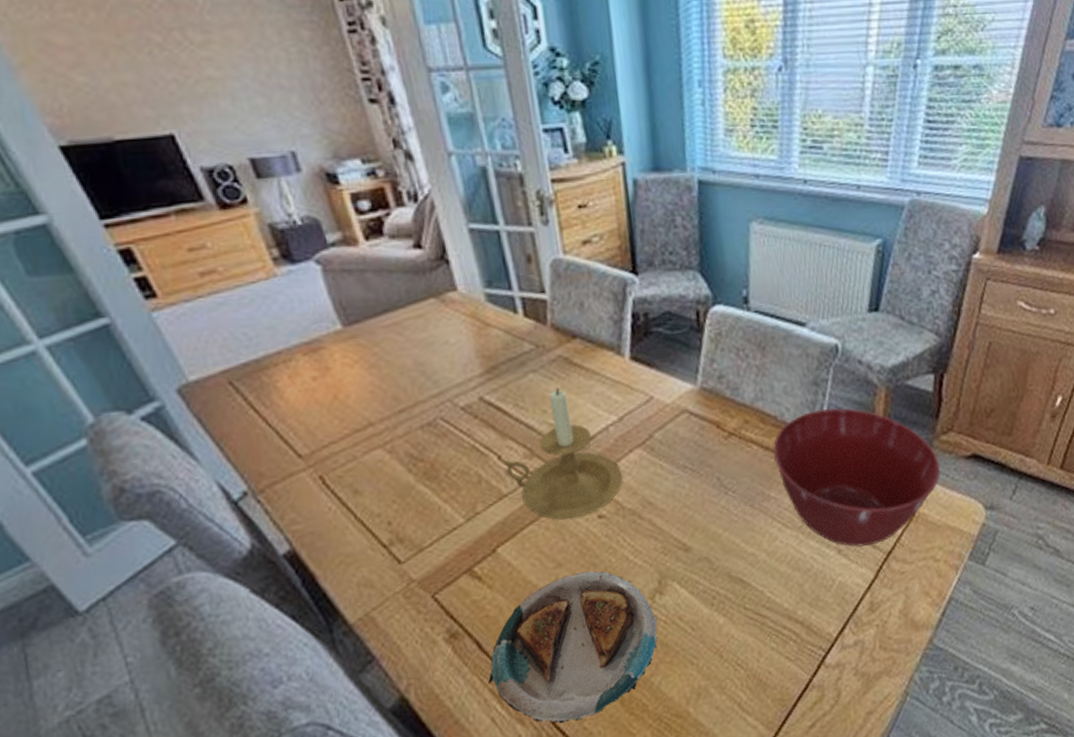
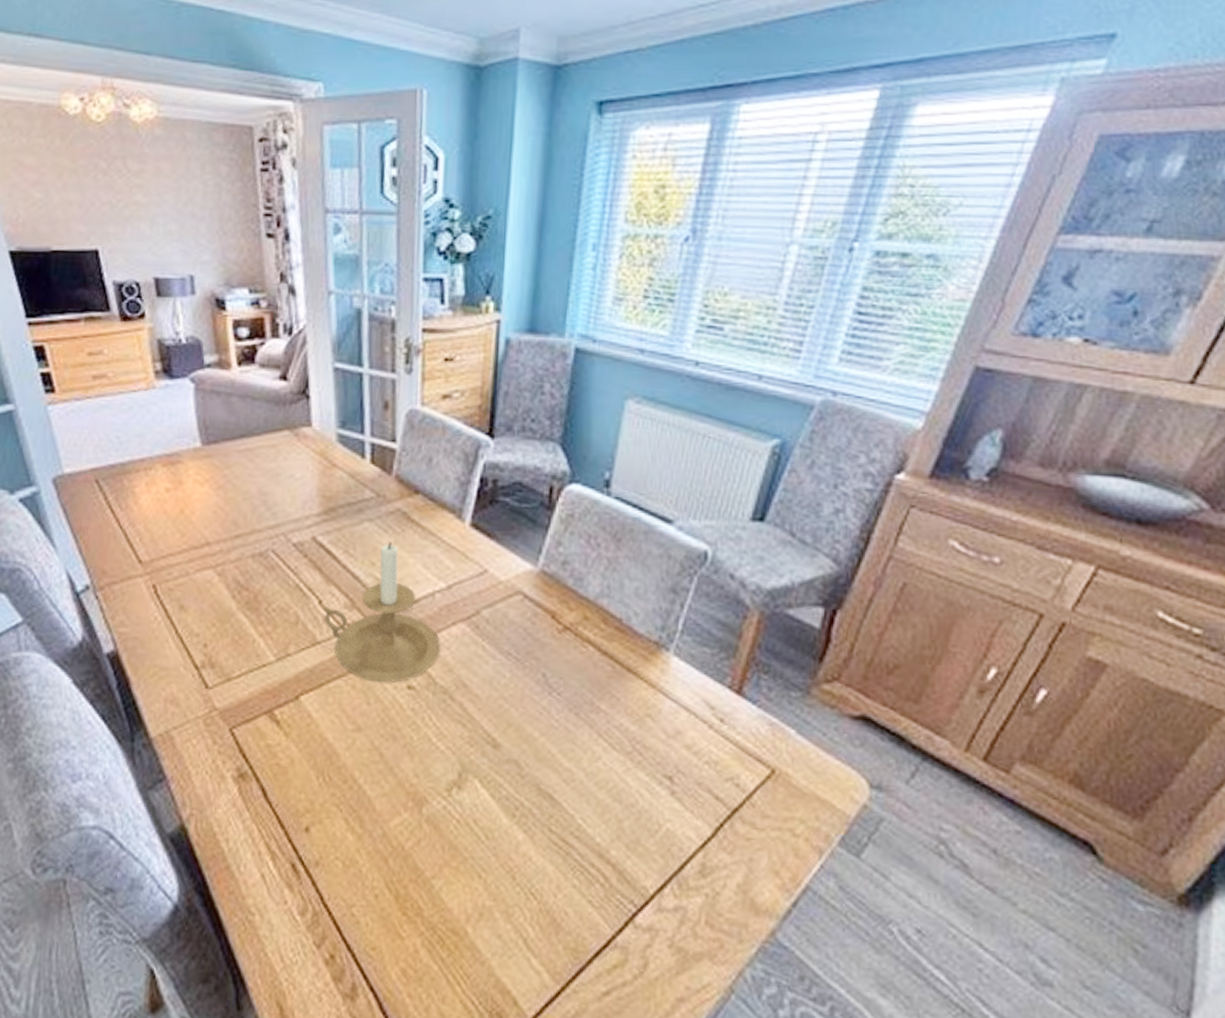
plate: present [487,570,658,724] -> none [265,741,451,904]
mixing bowl: present [773,407,941,547] -> none [612,622,817,795]

